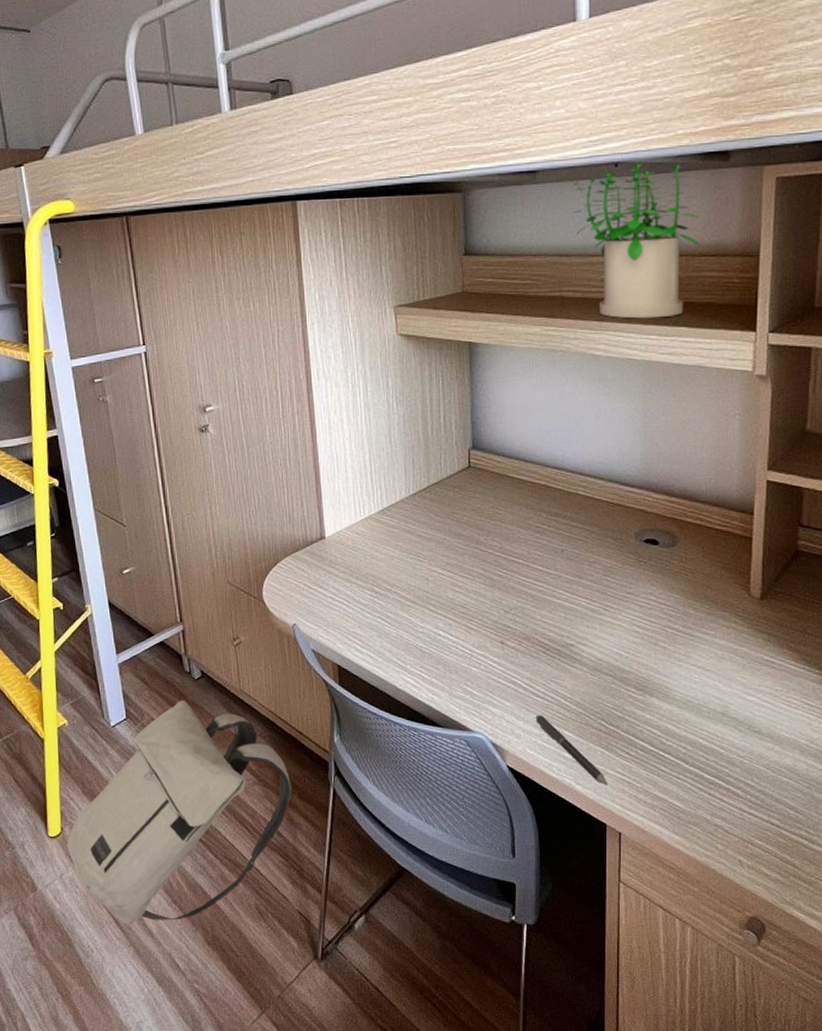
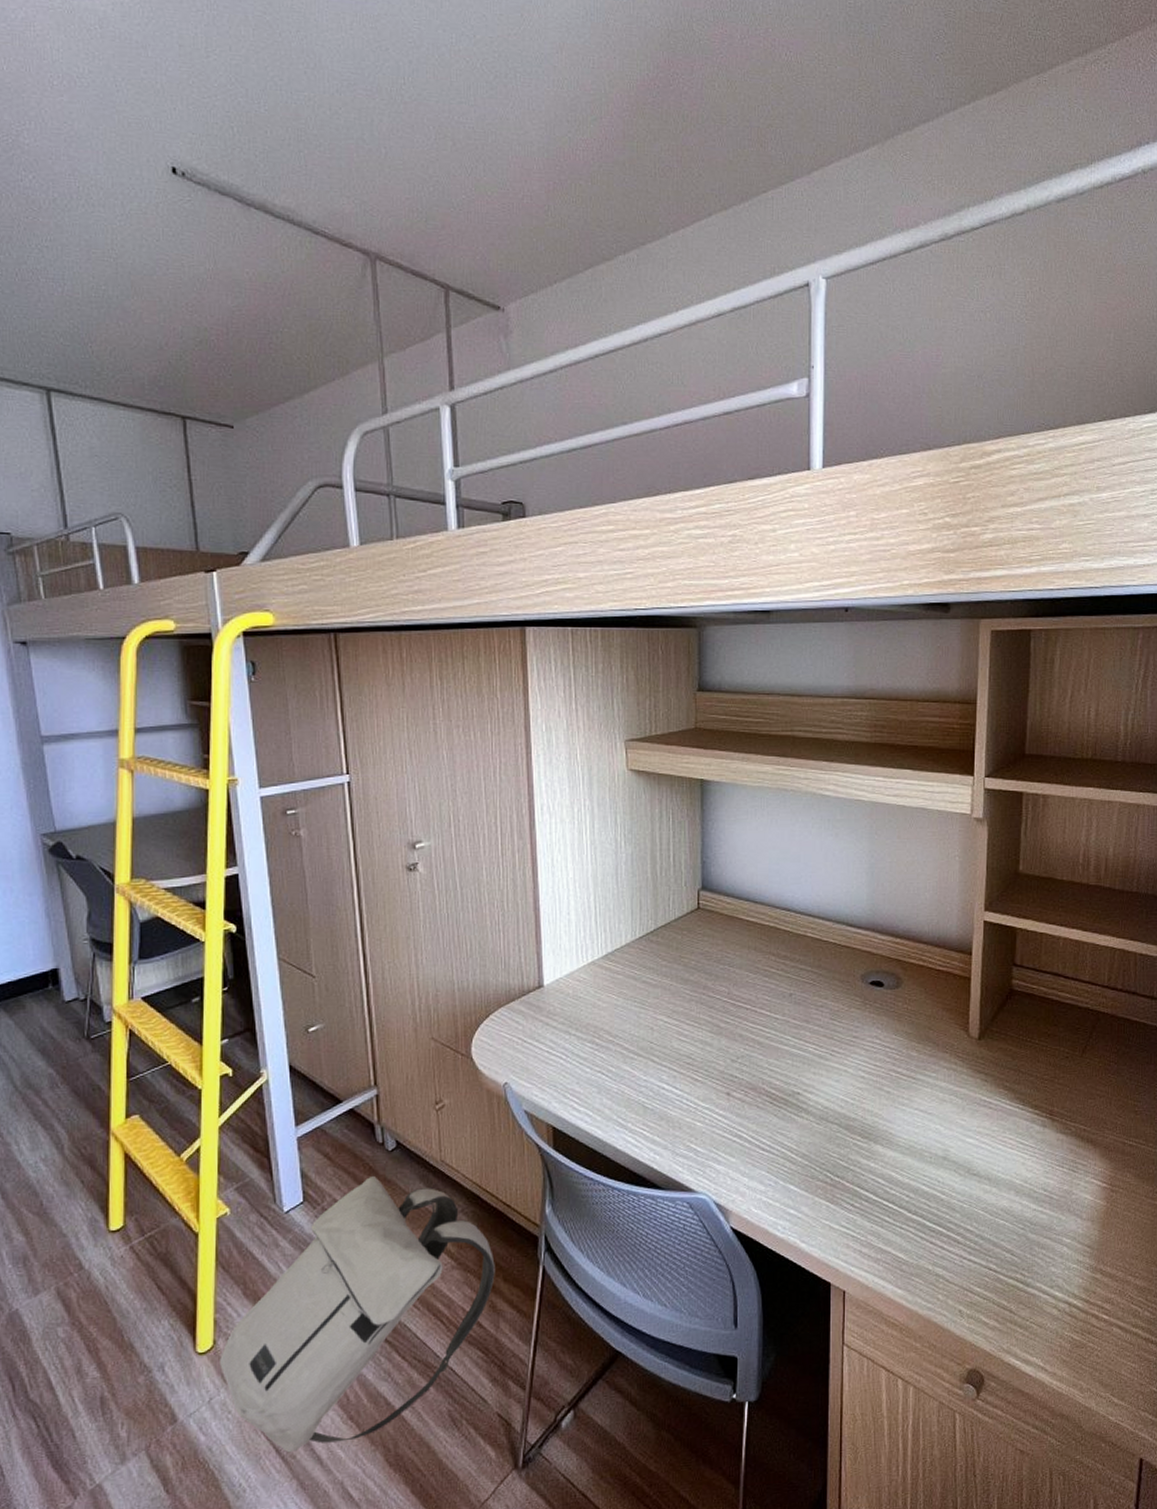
pen: present [535,715,609,786] -> none [761,1170,833,1242]
potted plant: present [572,163,699,319] -> none [804,609,922,760]

